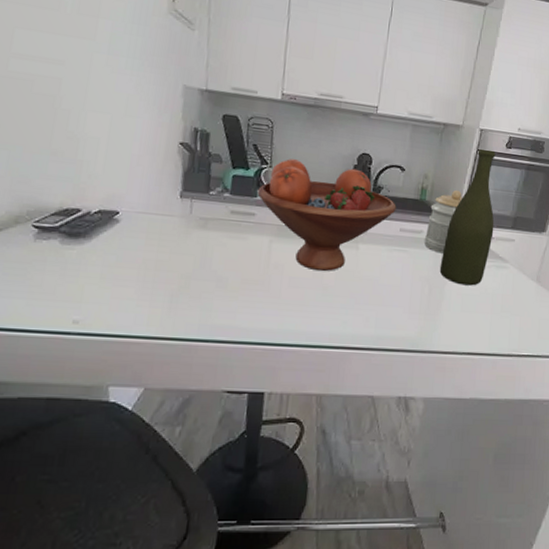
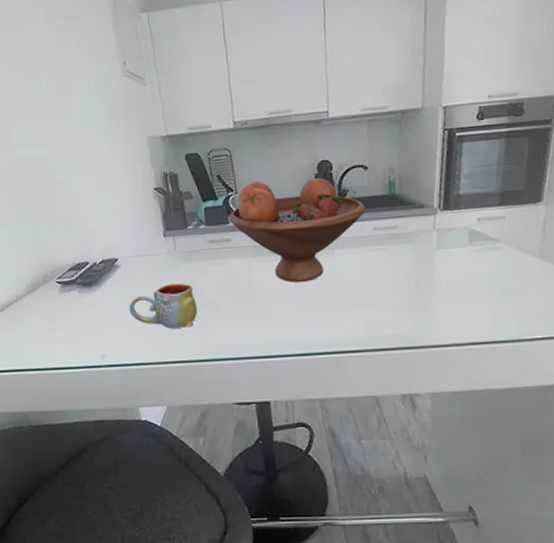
mug: none [120,250,204,302] -> present [129,283,198,329]
jar: present [425,189,463,253] -> none [402,176,437,245]
bottle: present [439,149,496,286] -> none [423,126,479,274]

